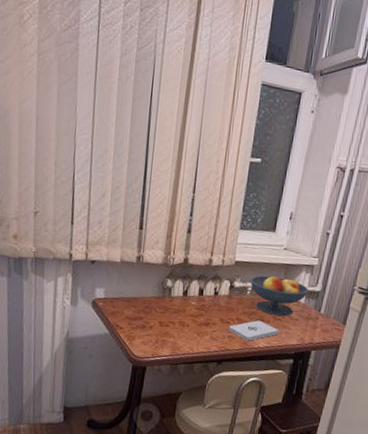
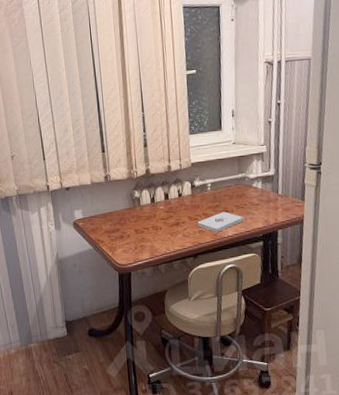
fruit bowl: present [250,275,309,317] -> none [208,168,263,205]

